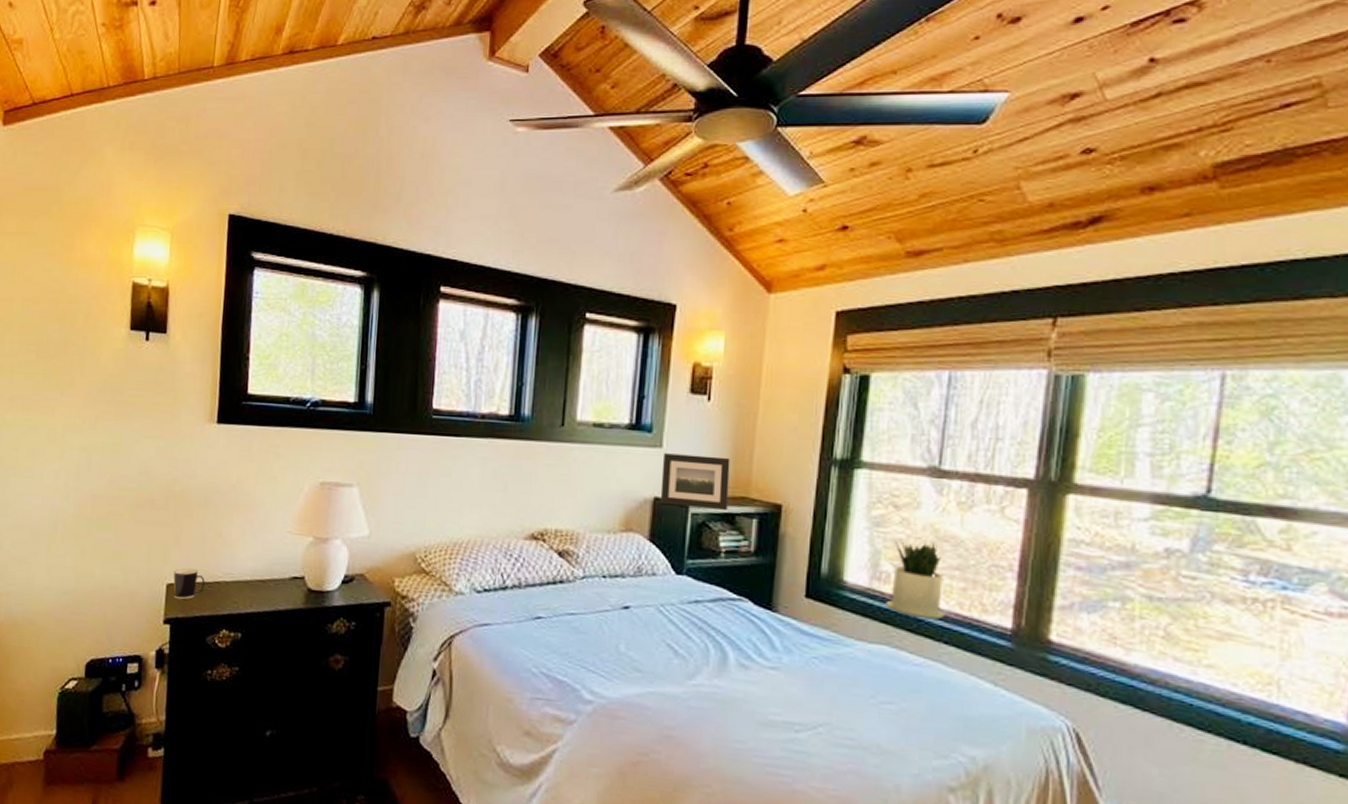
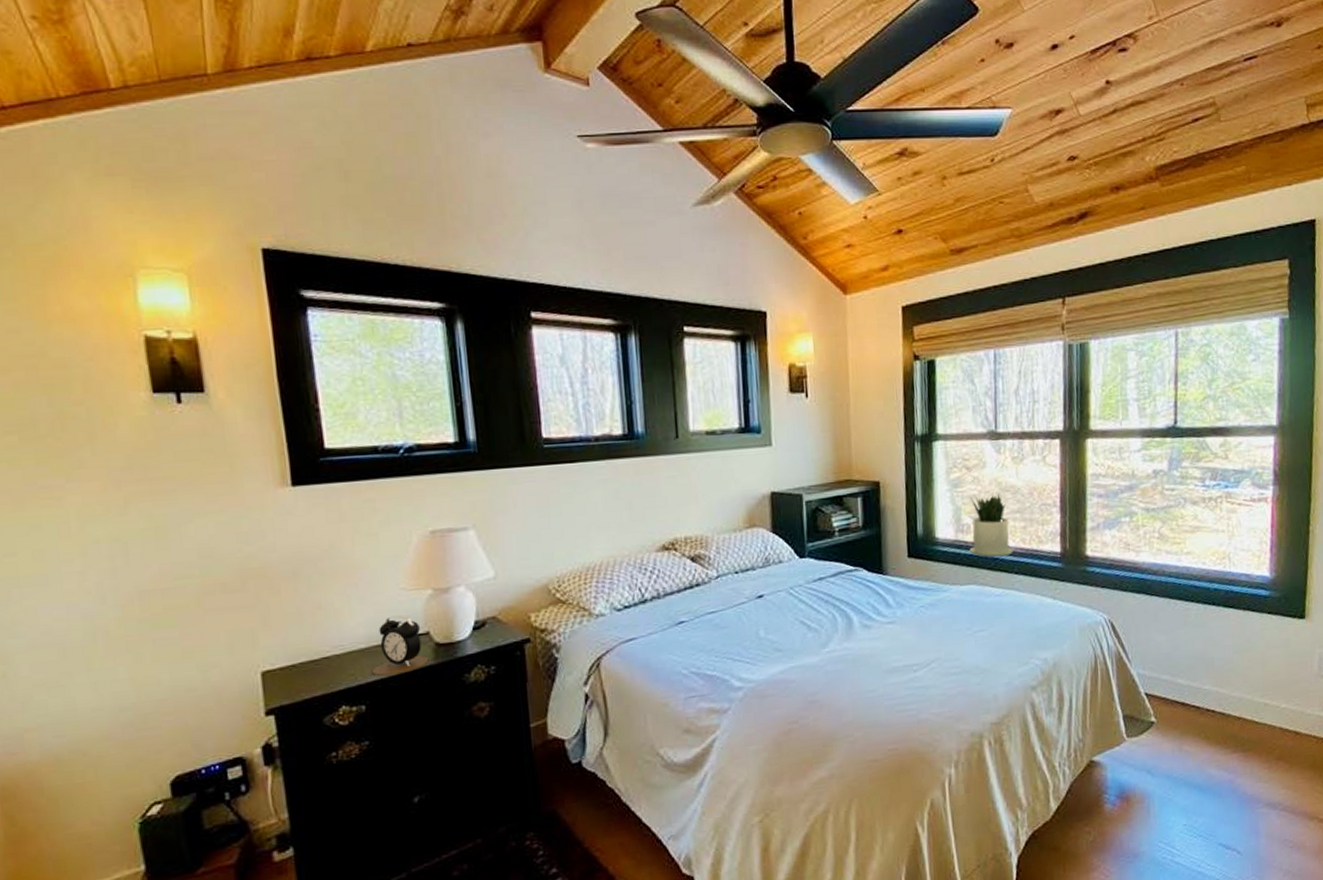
mug: present [173,568,205,600] -> none [268,648,310,686]
alarm clock: none [251,555,300,612] -> present [372,615,429,677]
picture frame: present [660,453,731,511] -> none [773,446,836,498]

